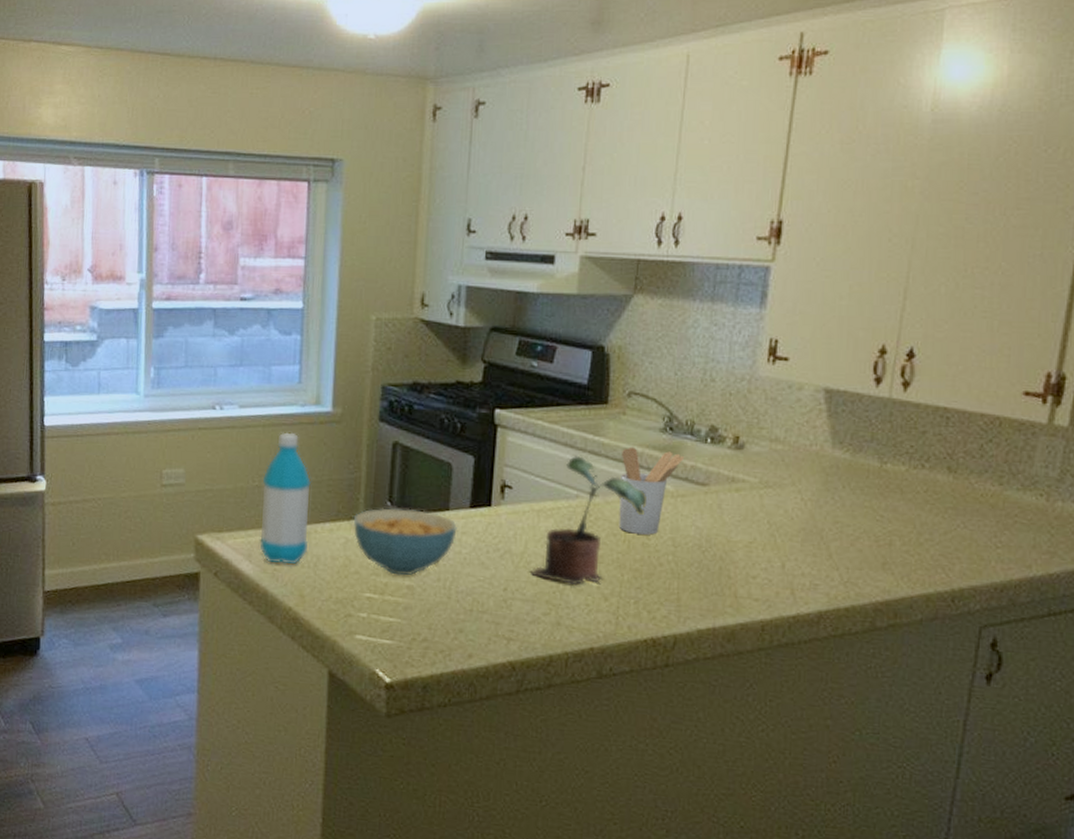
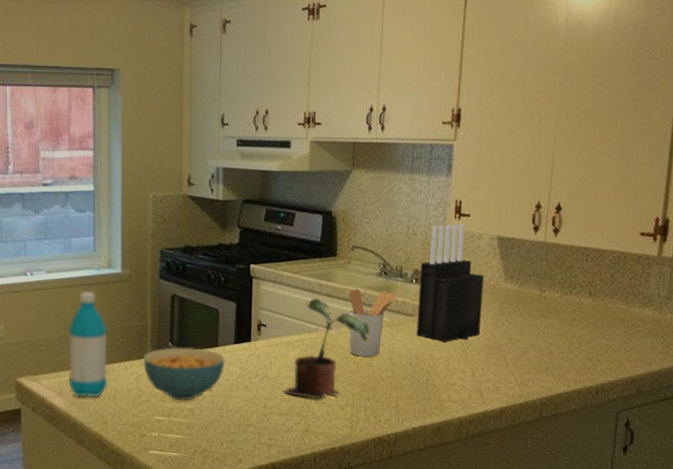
knife block: none [708,369,804,522] -> present [416,223,484,342]

